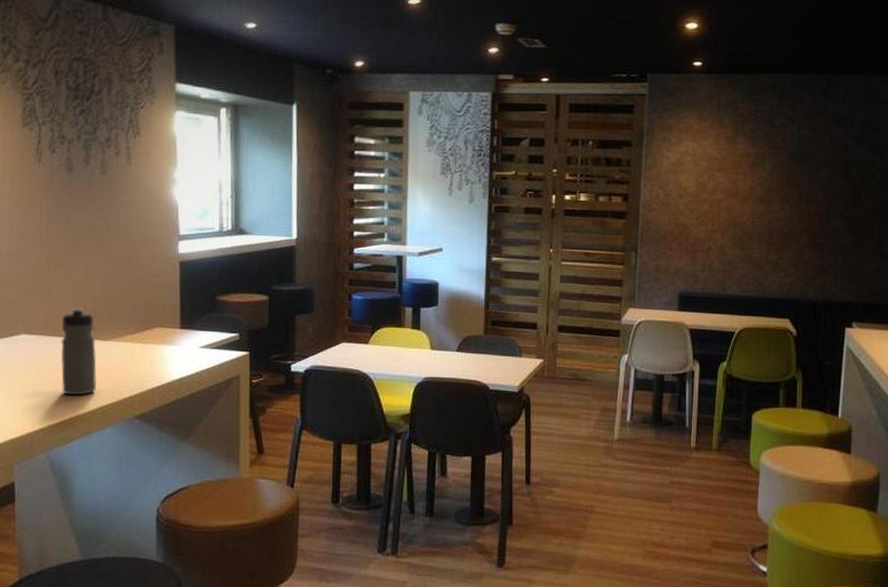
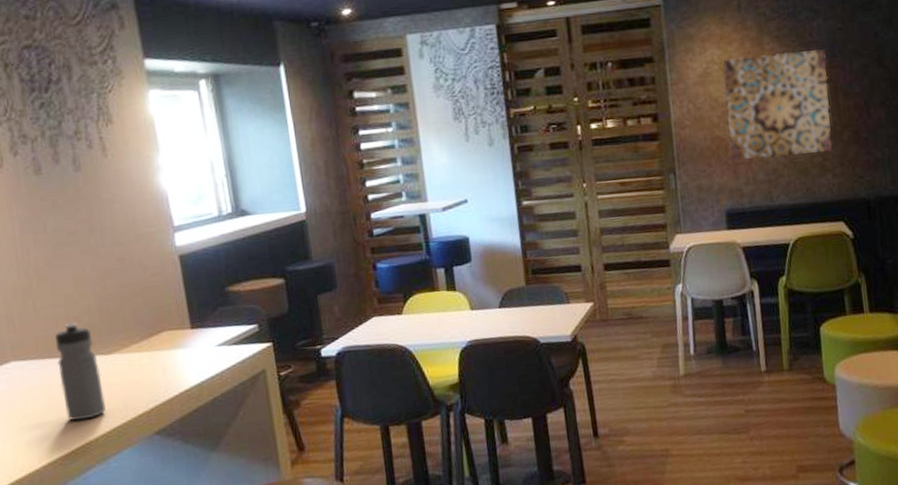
wall art: none [690,152,796,252] -> present [723,49,833,161]

